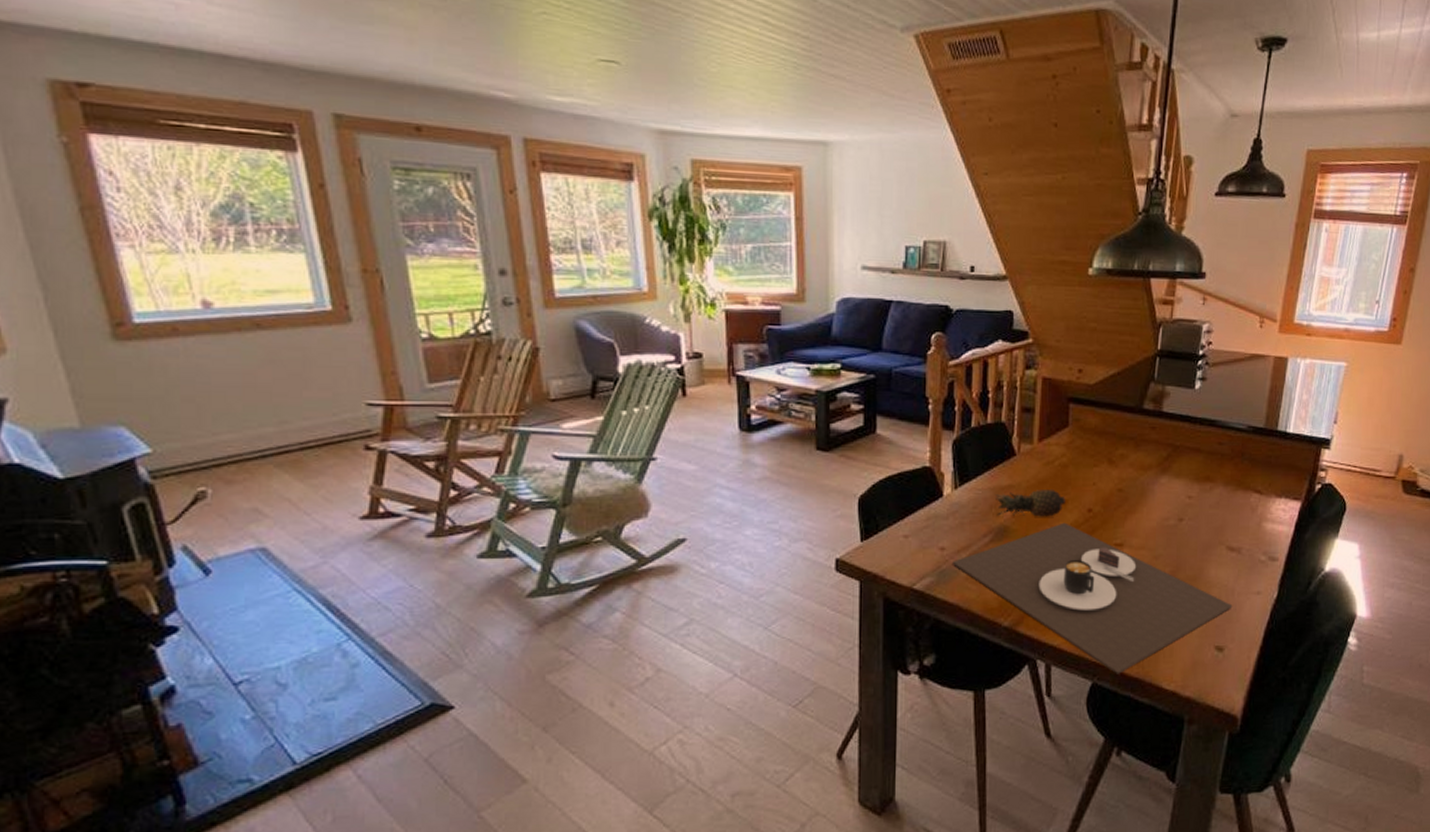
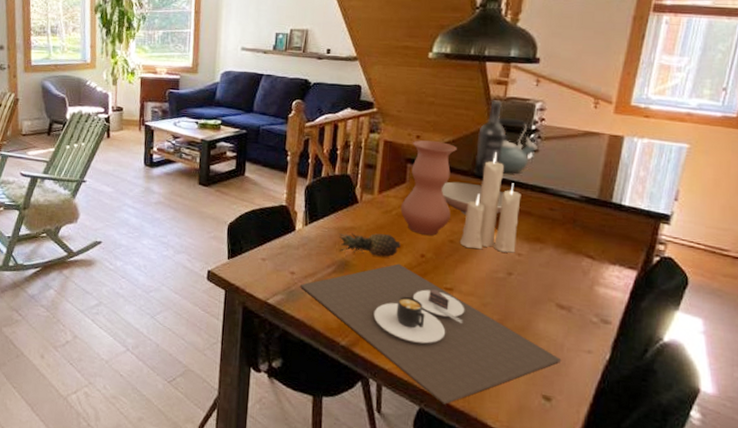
vase: none [1063,373,1123,485] -> present [400,140,457,236]
bowl: none [1108,421,1173,459] -> present [442,181,505,215]
candle: none [1128,382,1190,496] -> present [459,151,521,253]
wine bottle: none [1141,323,1173,414] -> present [473,100,506,178]
kettle: none [1165,343,1205,406] -> present [498,117,537,174]

